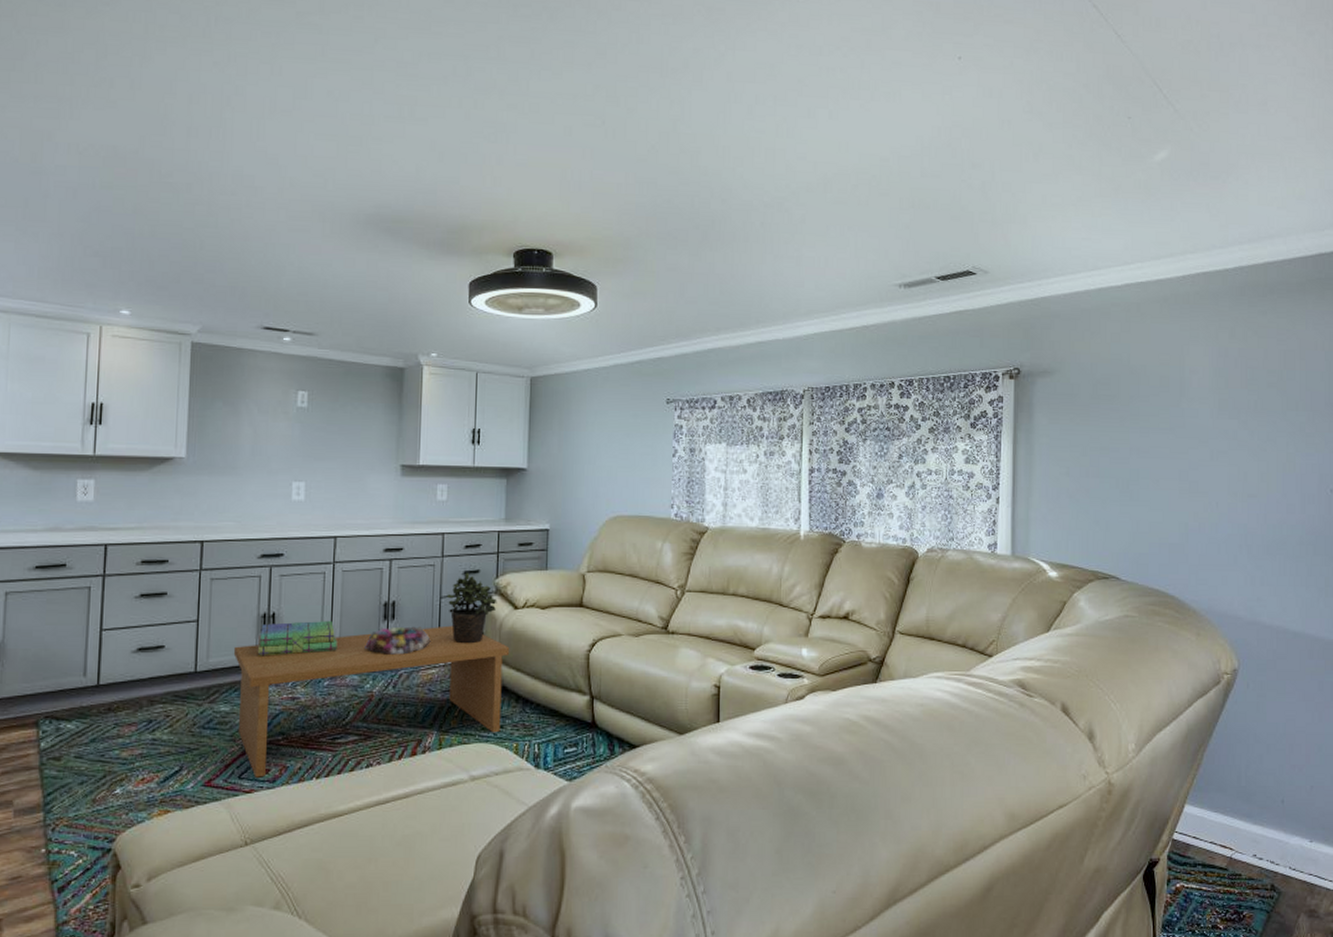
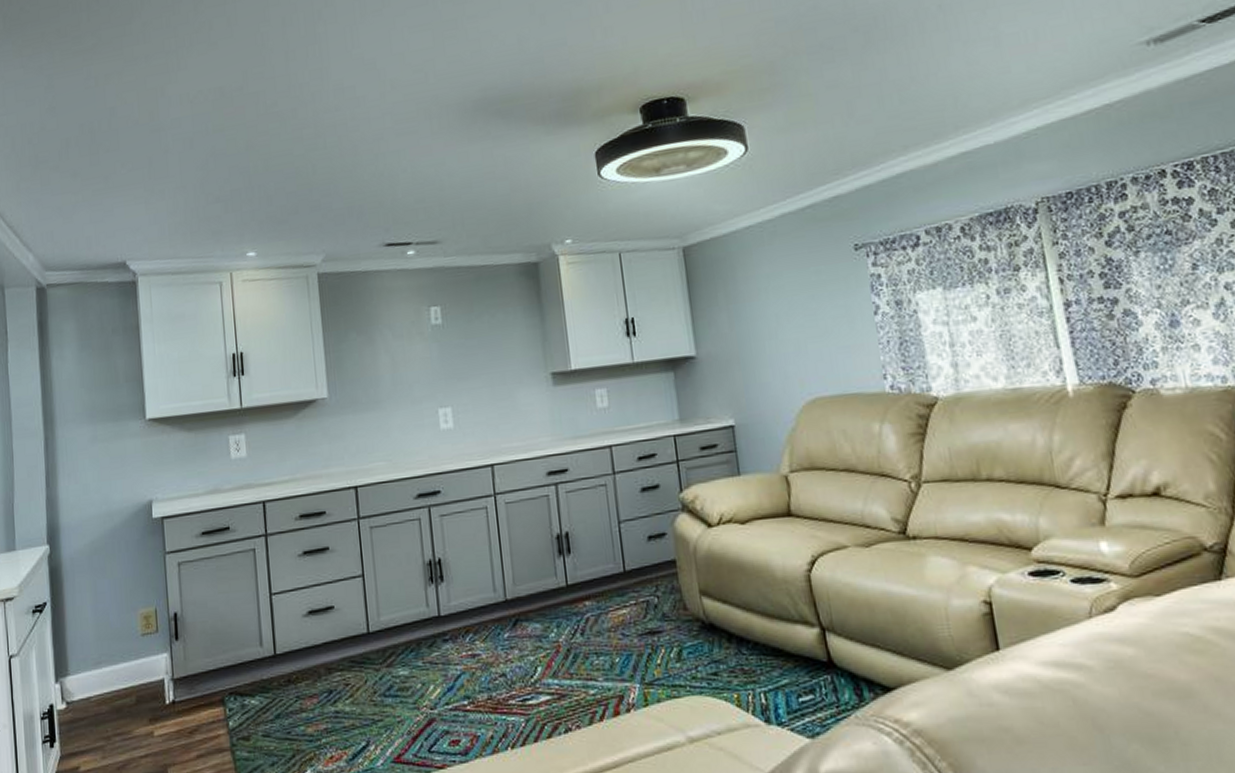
coffee table: present [233,625,510,778] -> none [403,554,715,750]
stack of books: present [257,621,338,656] -> none [427,562,513,610]
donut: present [365,626,431,655] -> none [542,559,616,596]
potted plant: present [447,572,497,644] -> none [625,489,686,576]

